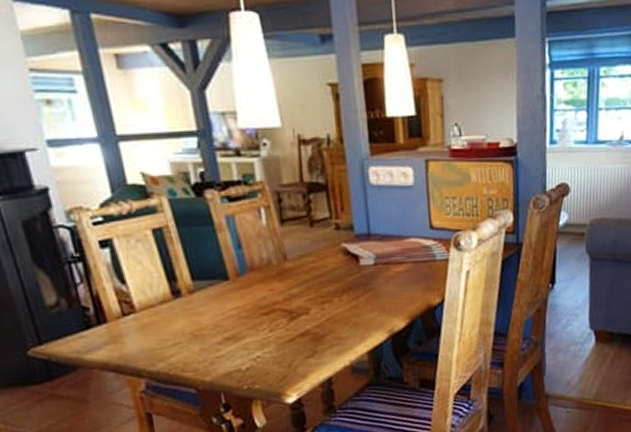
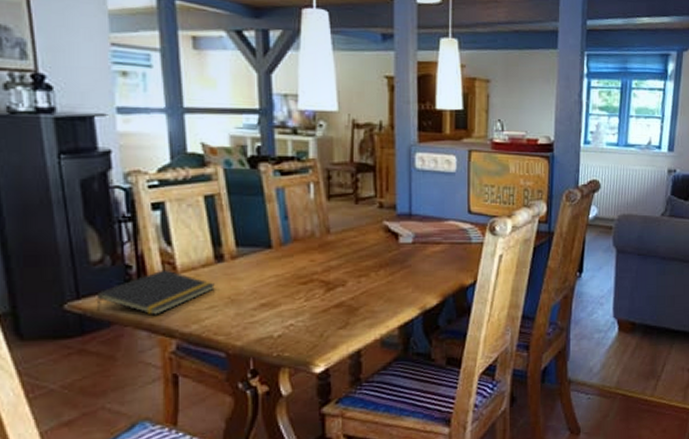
notepad: none [57,309,176,356] -> present [96,269,215,315]

